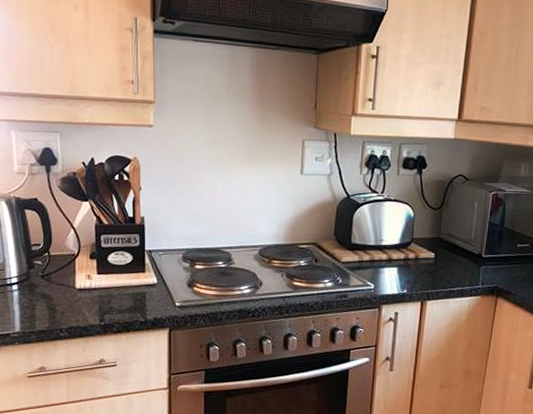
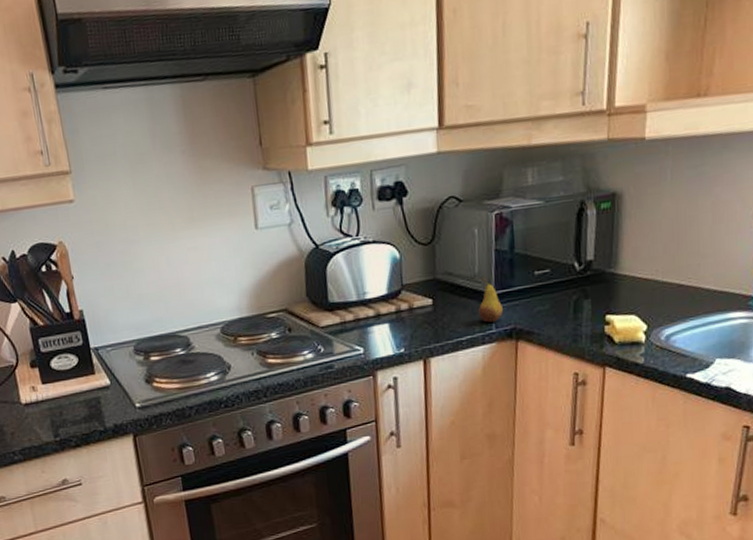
fruit: none [470,241,489,279] -> present [479,276,503,323]

